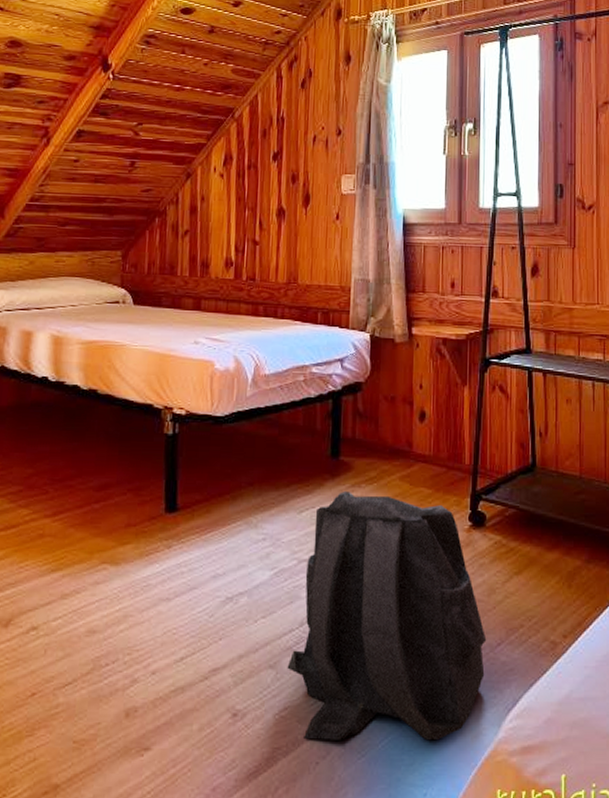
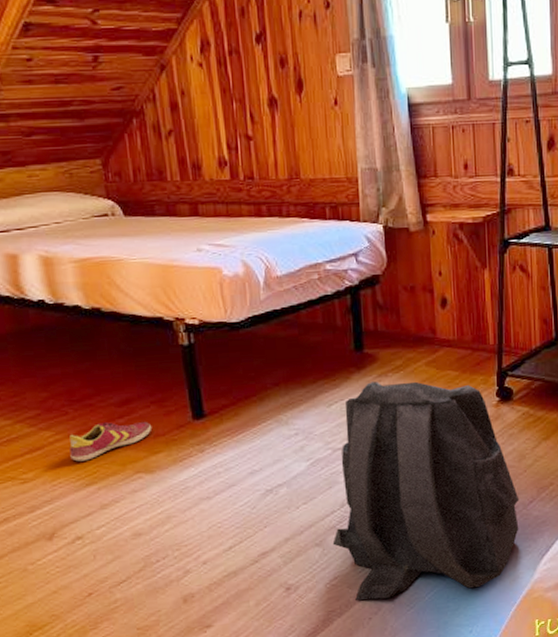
shoe: none [42,506,125,545] -> present [69,421,152,462]

